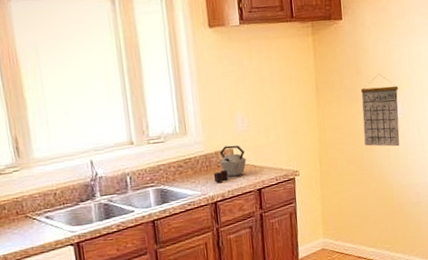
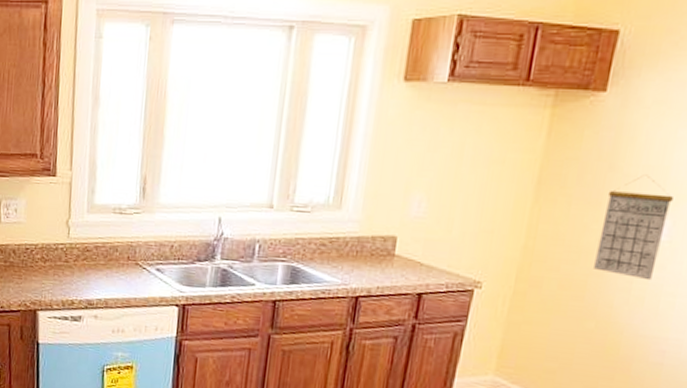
kettle: present [213,145,247,183] -> none [361,231,412,274]

